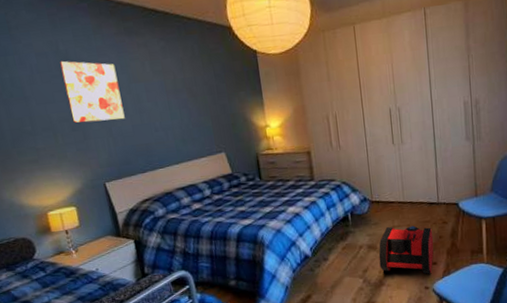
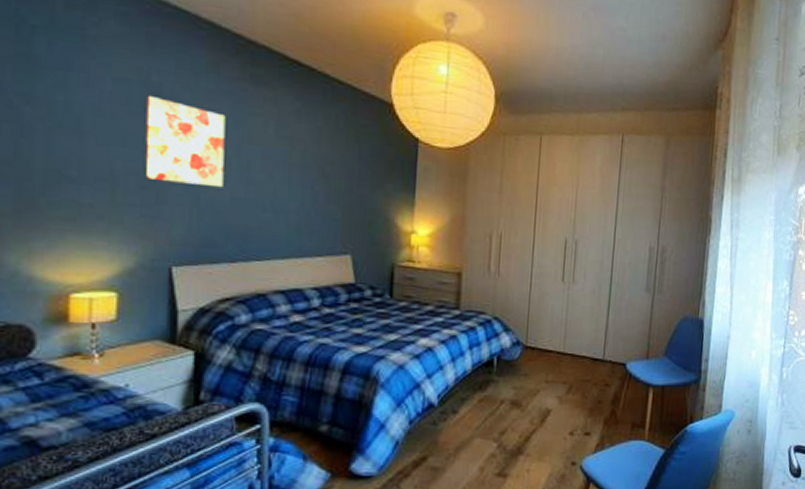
backpack: present [378,225,434,275] -> none [521,381,592,446]

